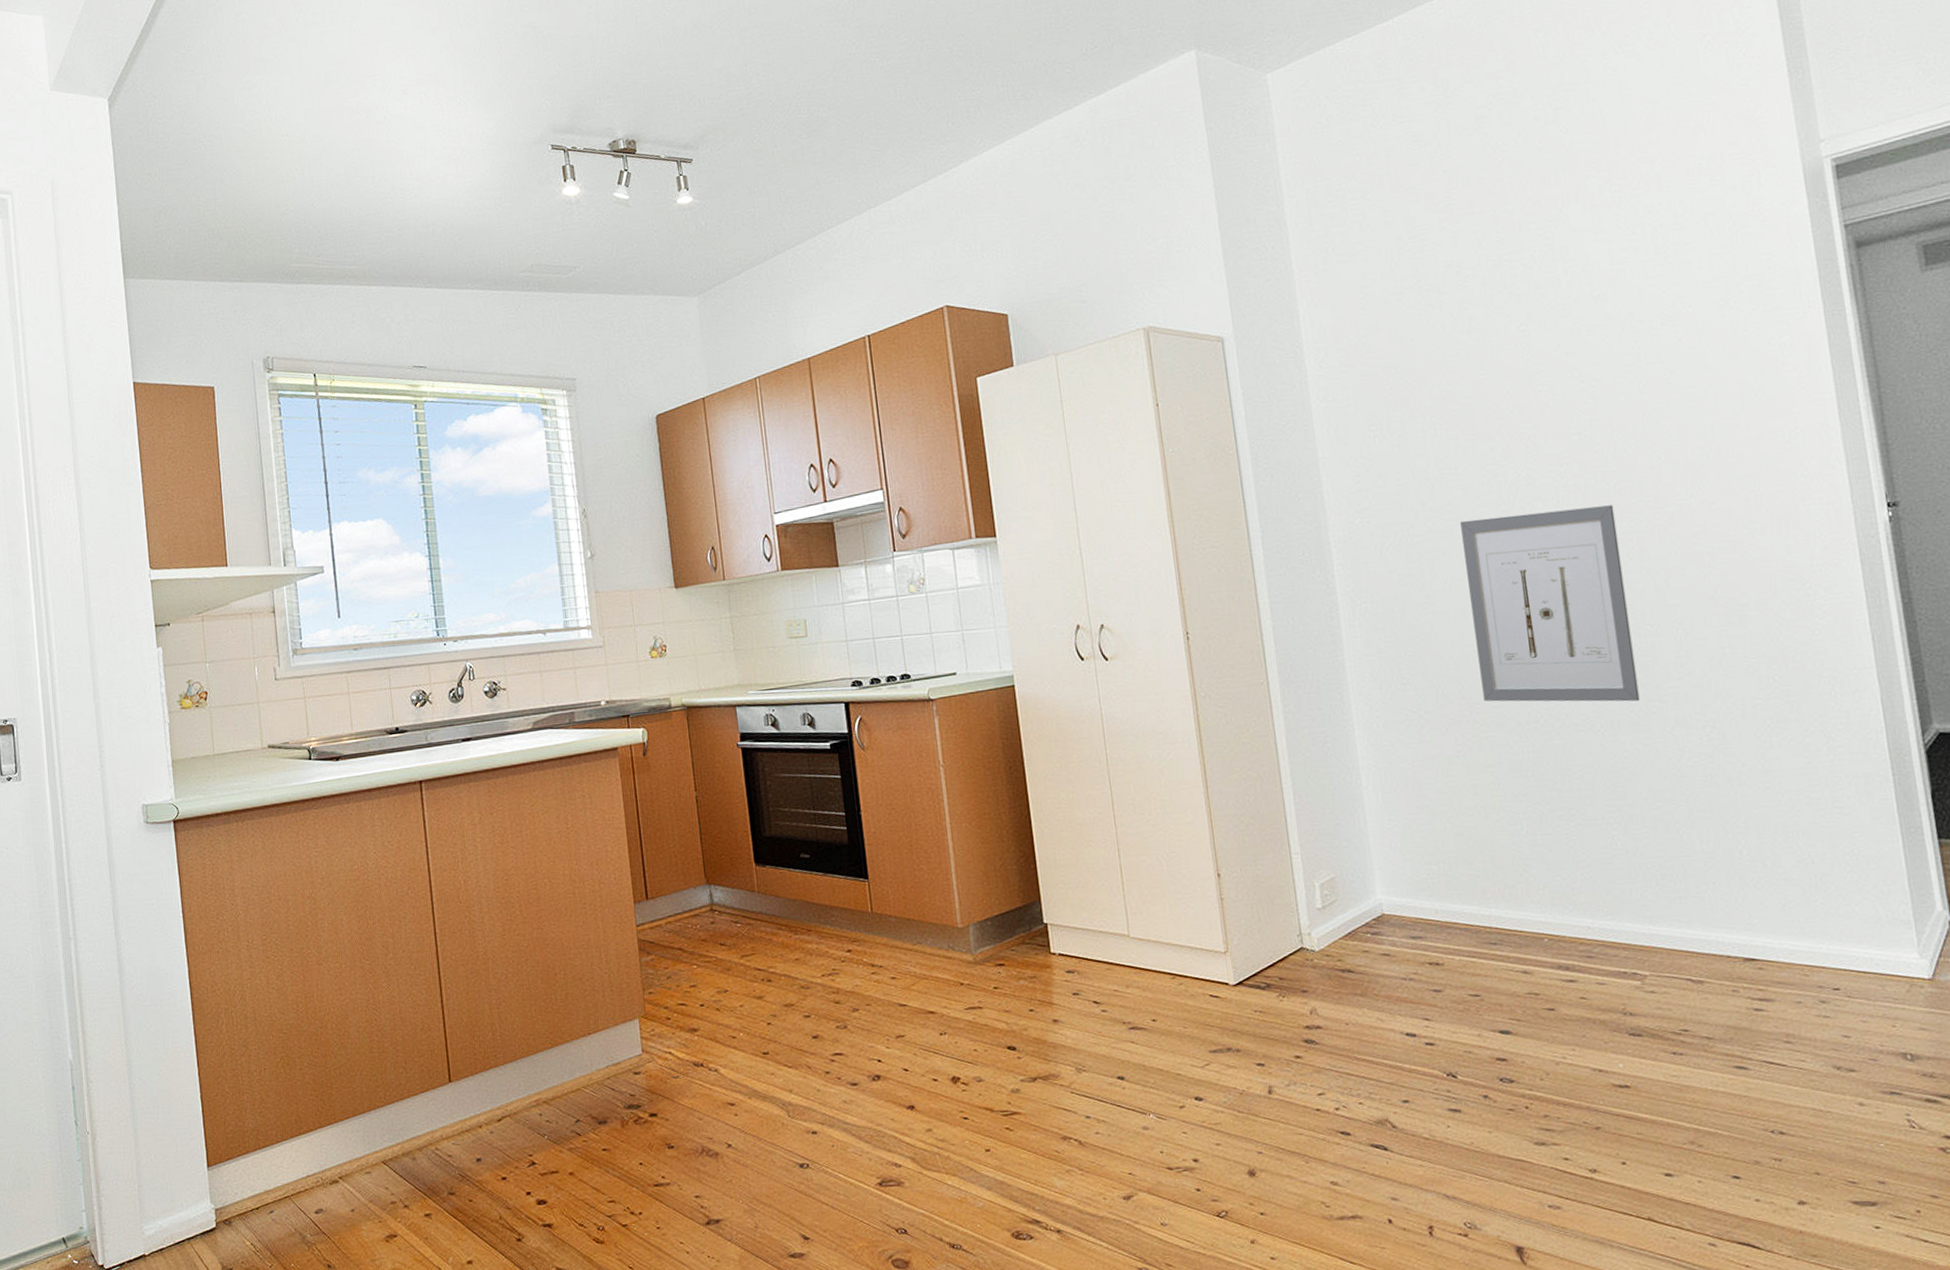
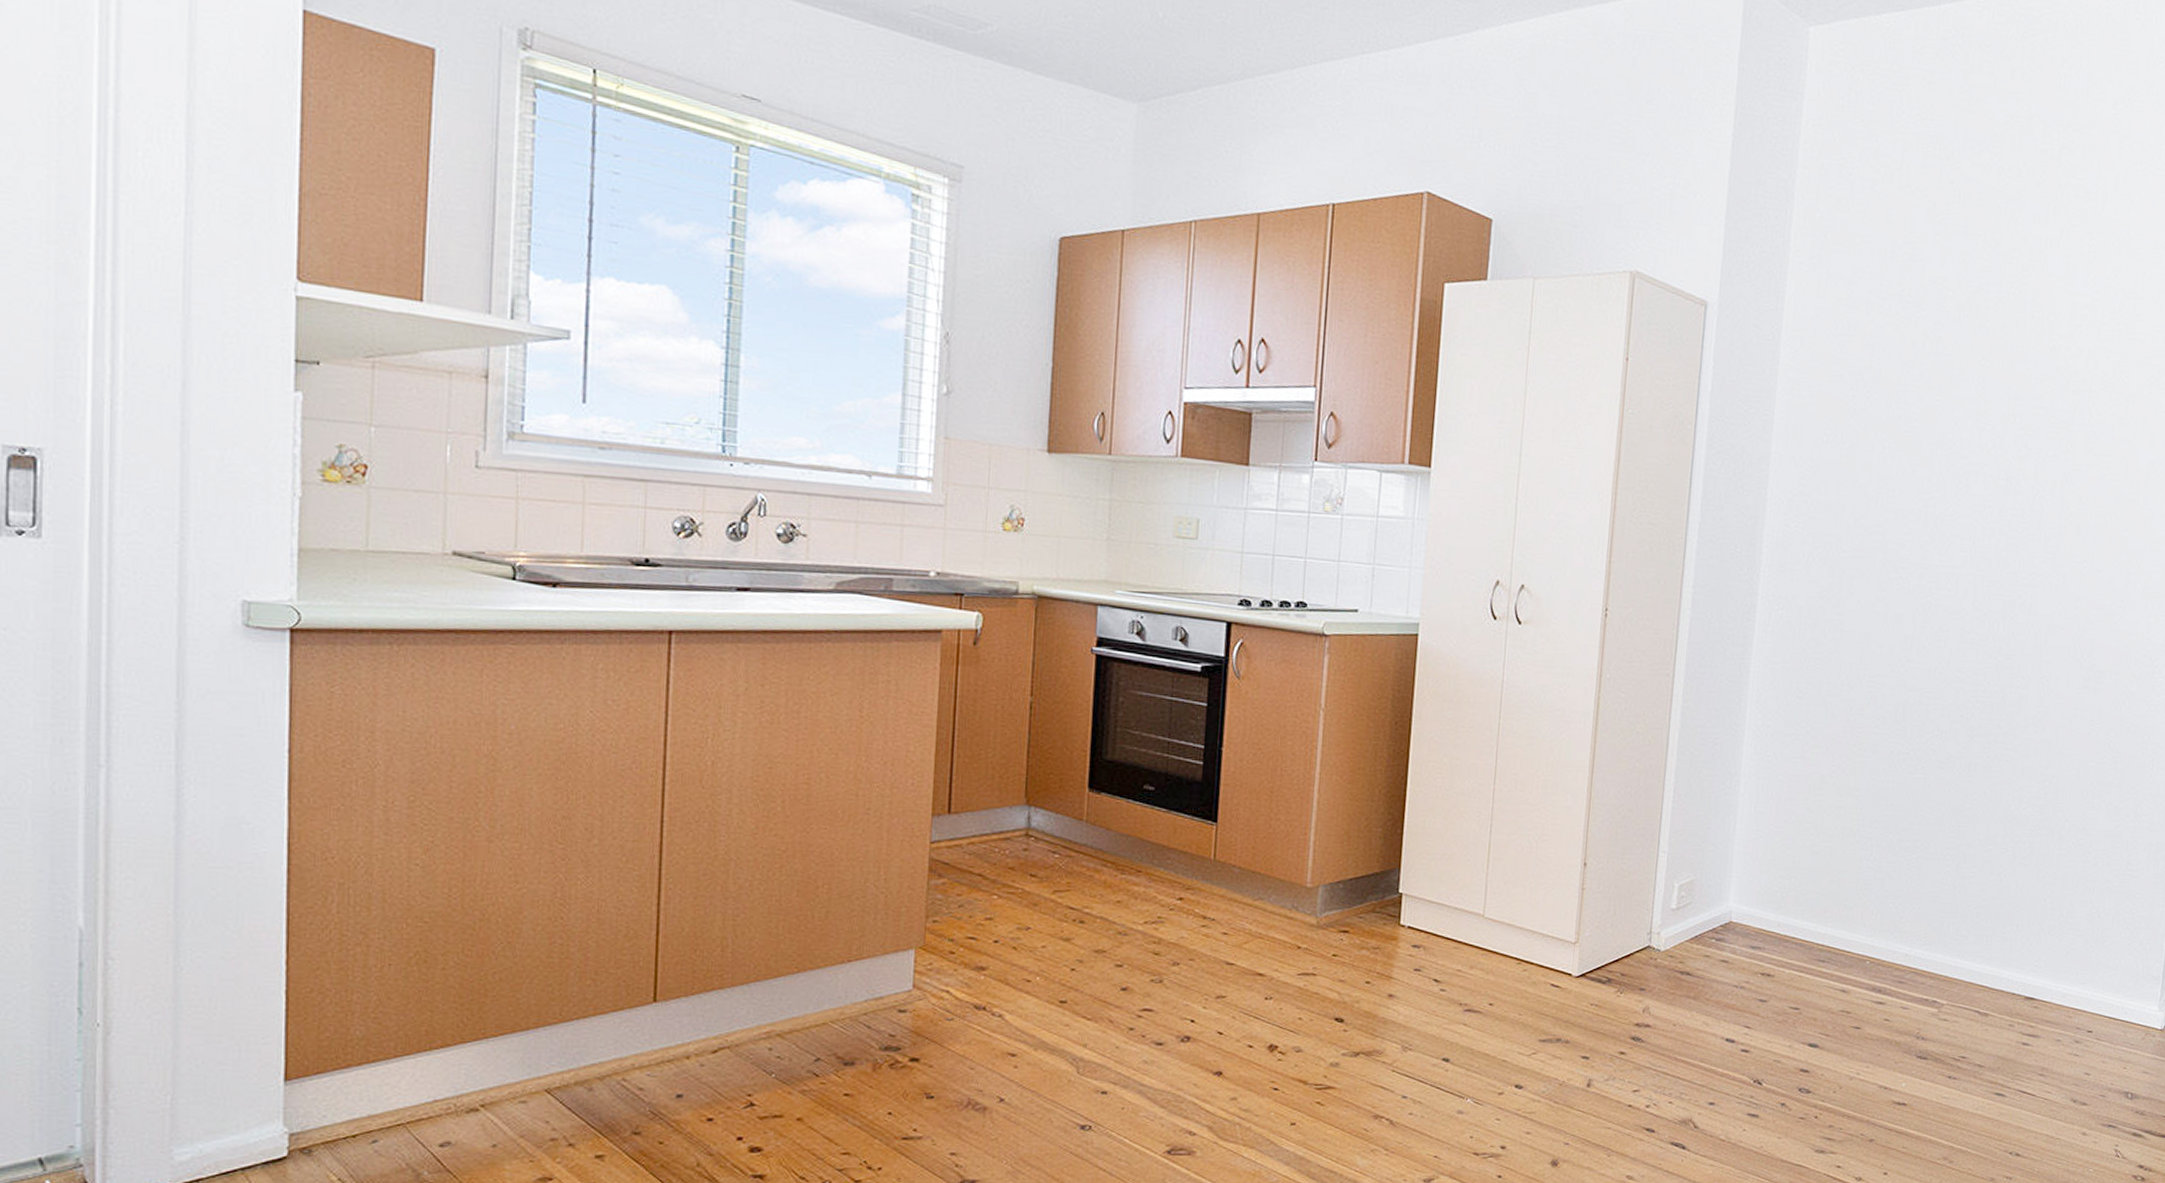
wall art: present [1460,505,1640,702] -> none [1866,544,2019,747]

